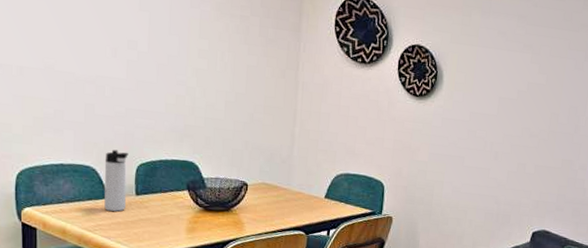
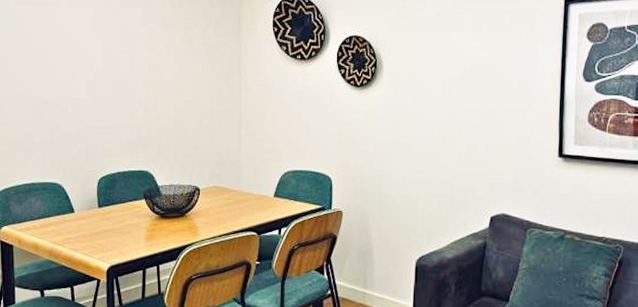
thermos bottle: present [104,149,129,212] -> none [70,165,90,224]

